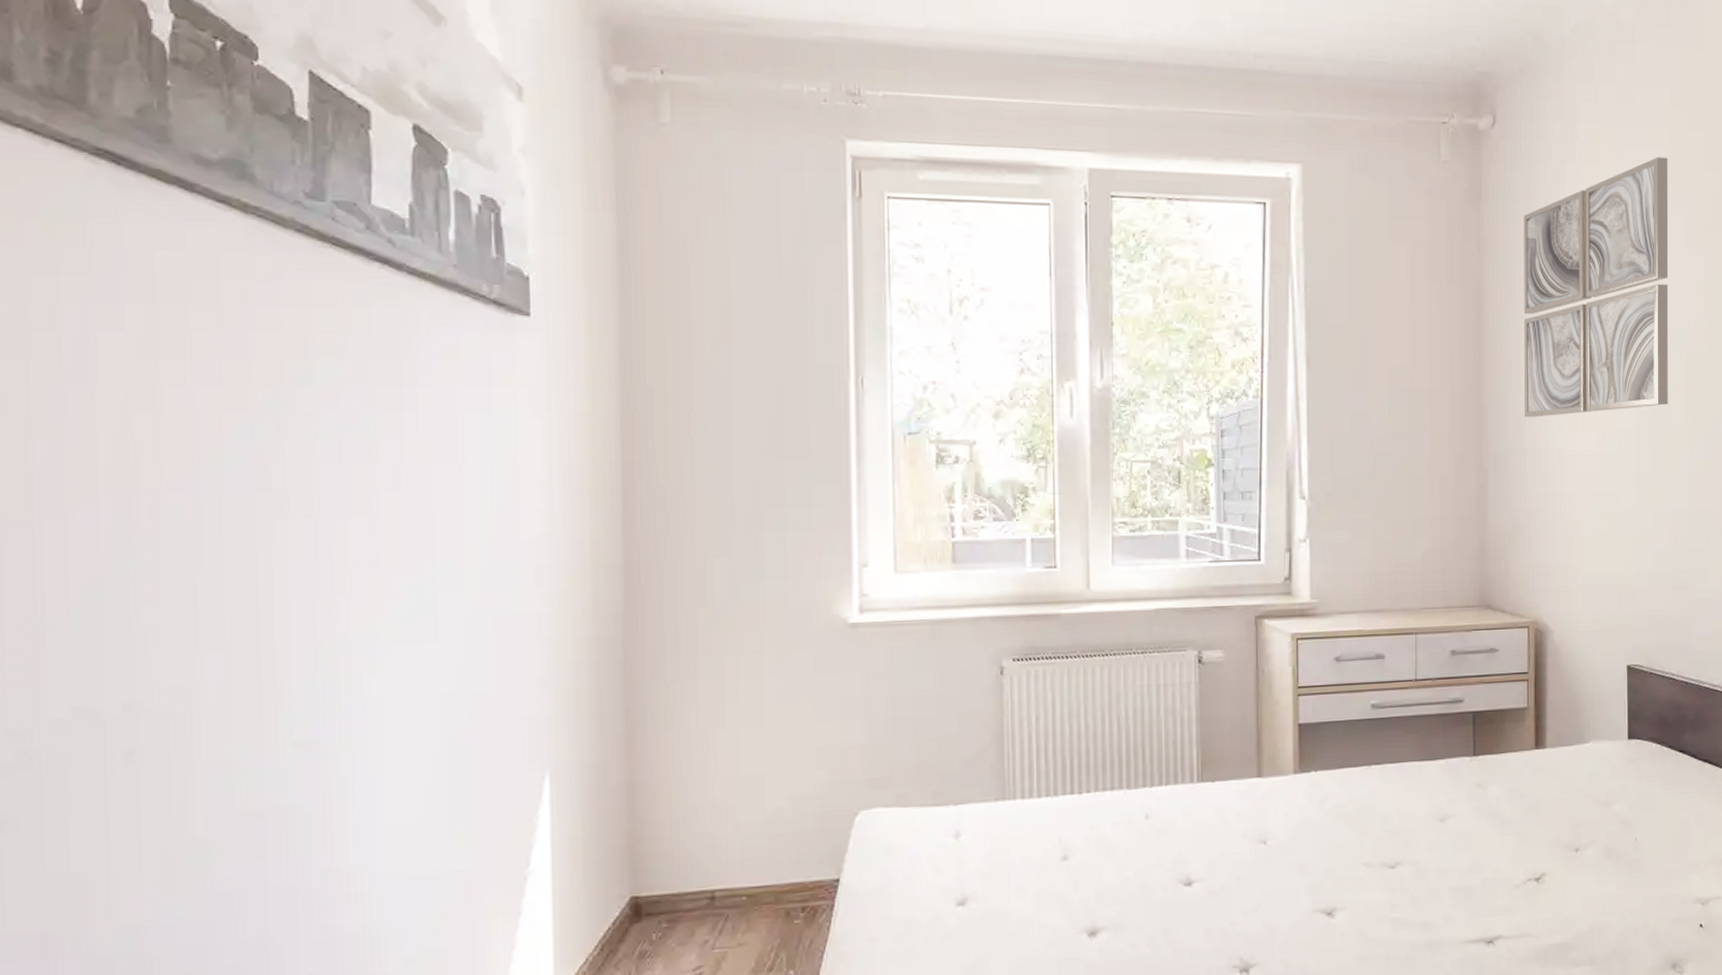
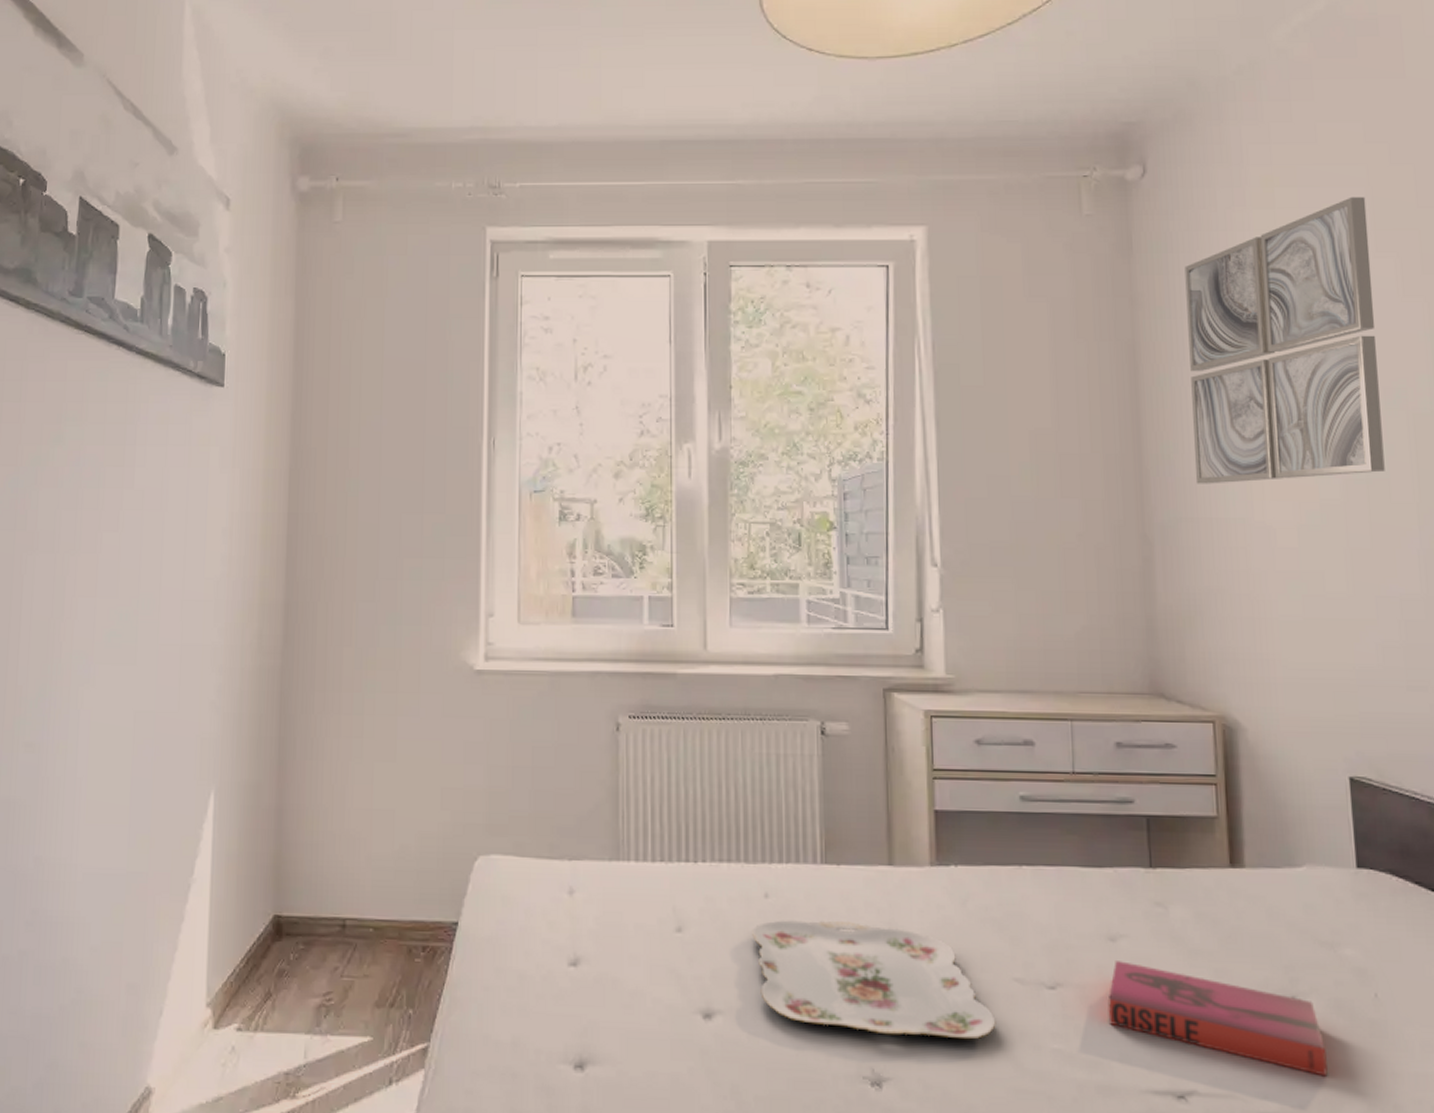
serving tray: none [1134,832,1347,927] -> present [752,920,996,1040]
hardback book: none [1436,837,1598,909] -> present [1107,961,1328,1077]

